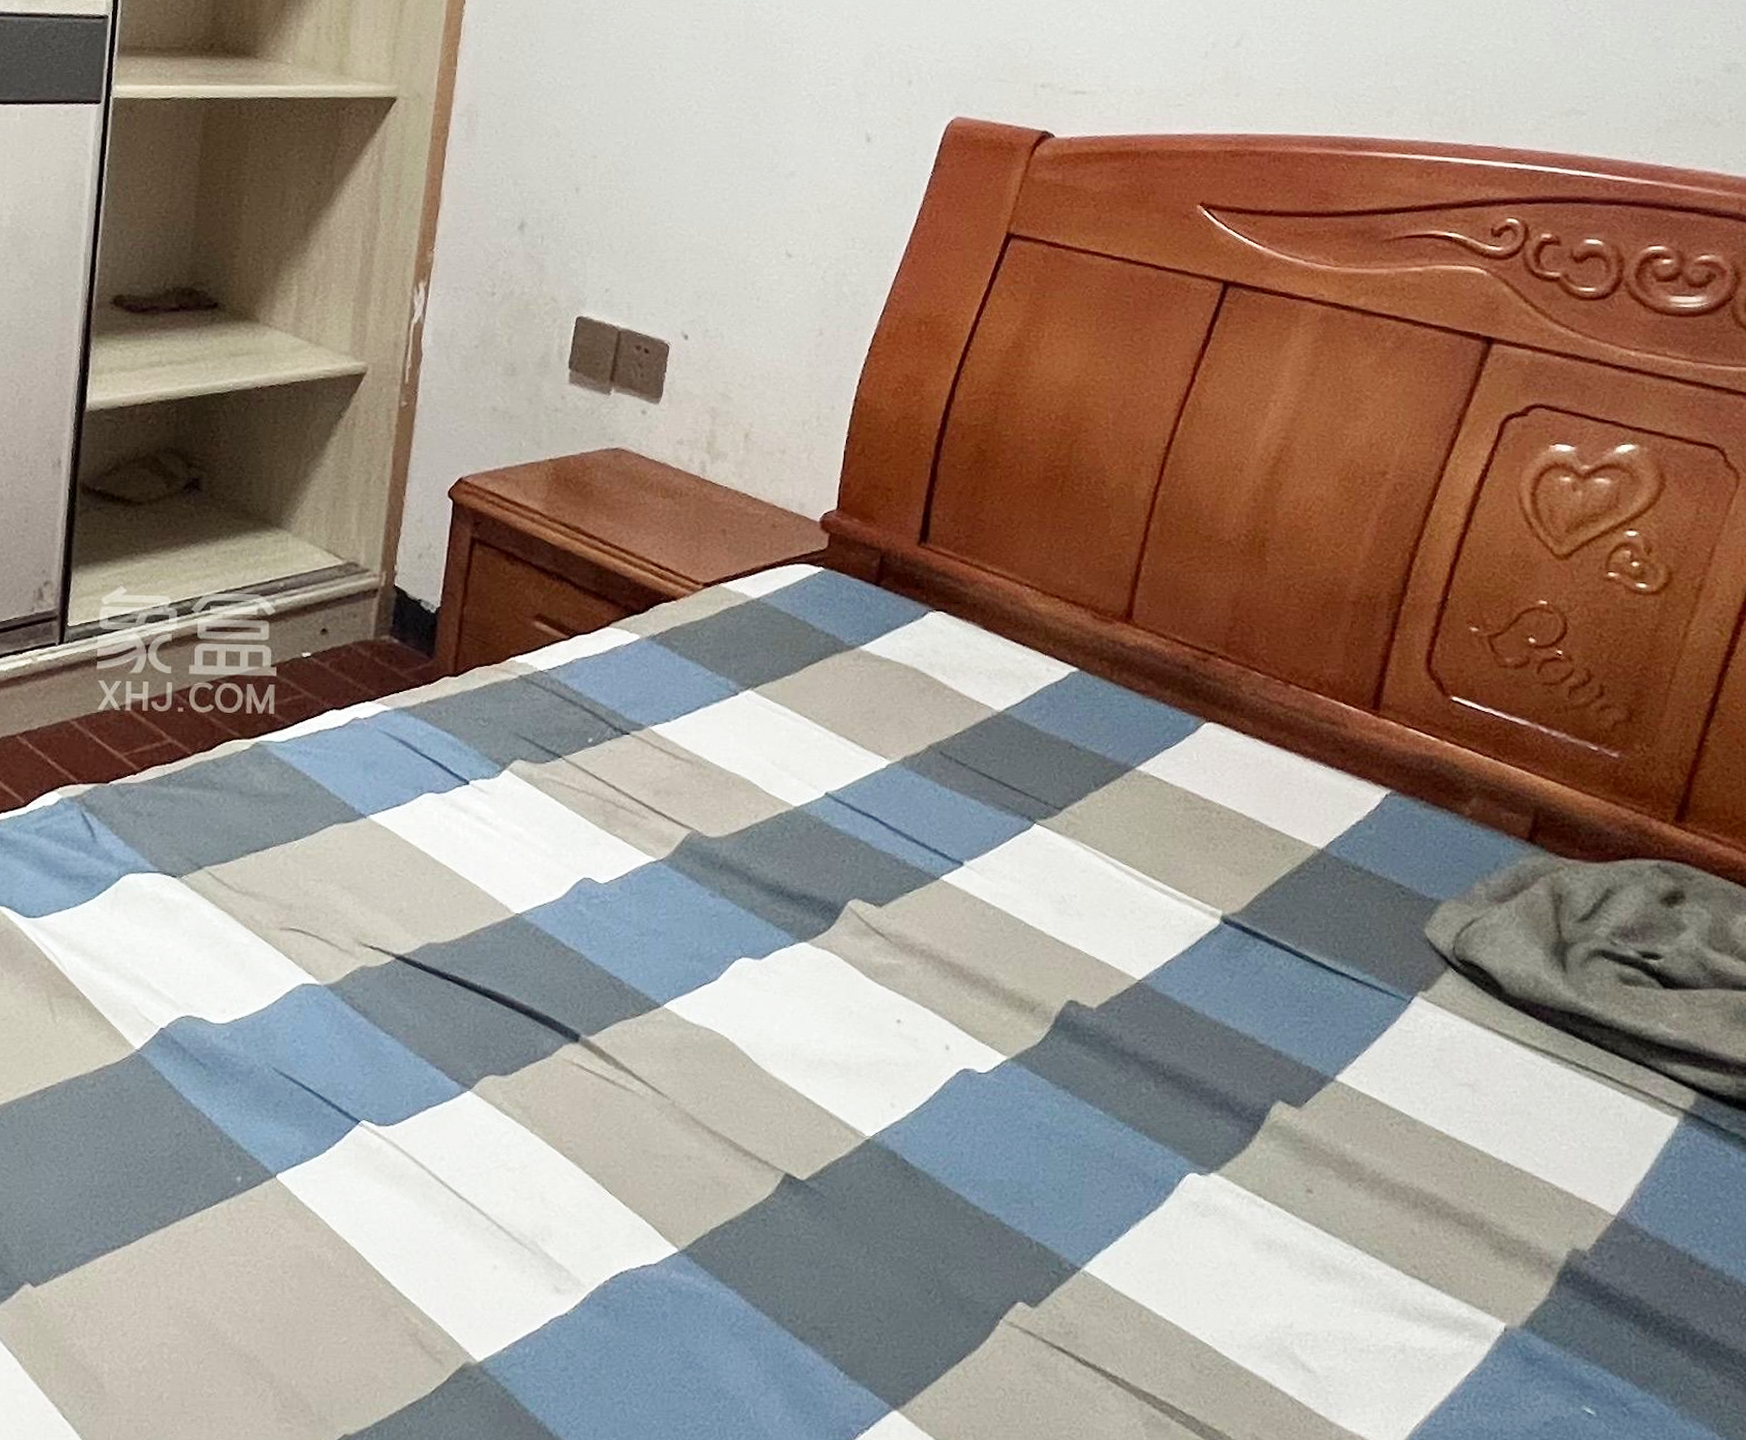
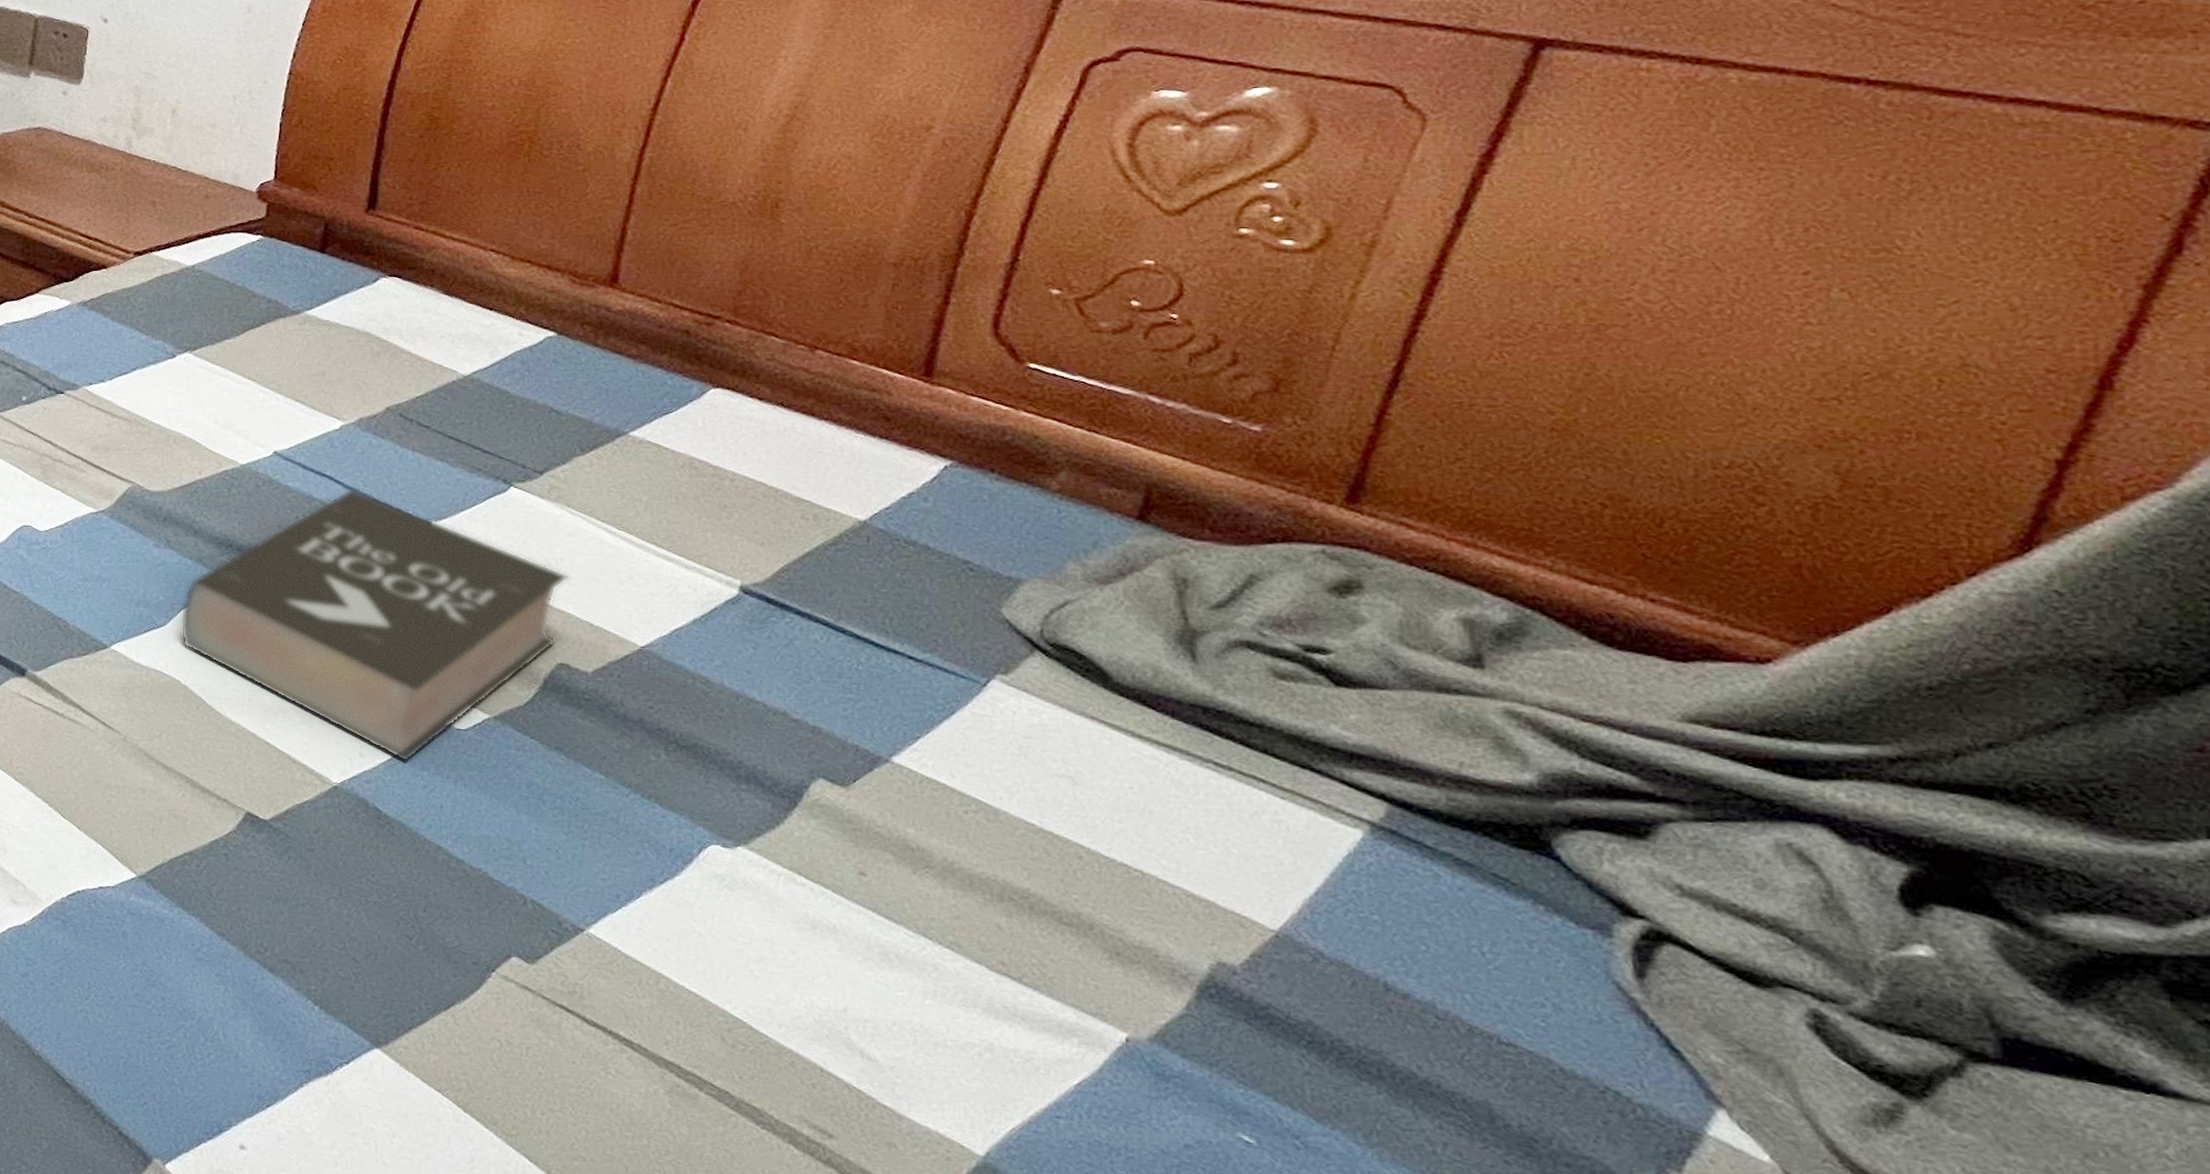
book: none [731,828,1080,1110] -> present [180,488,569,762]

